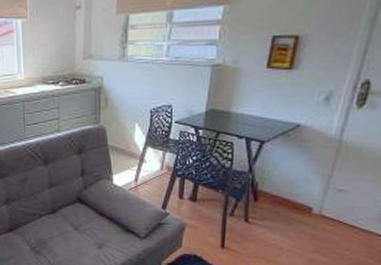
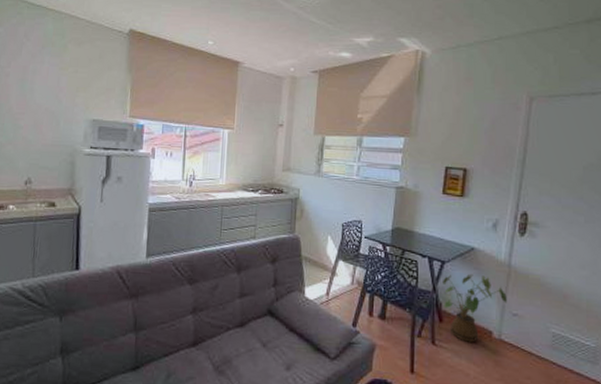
house plant: none [260,151,333,219] -> present [443,273,507,343]

